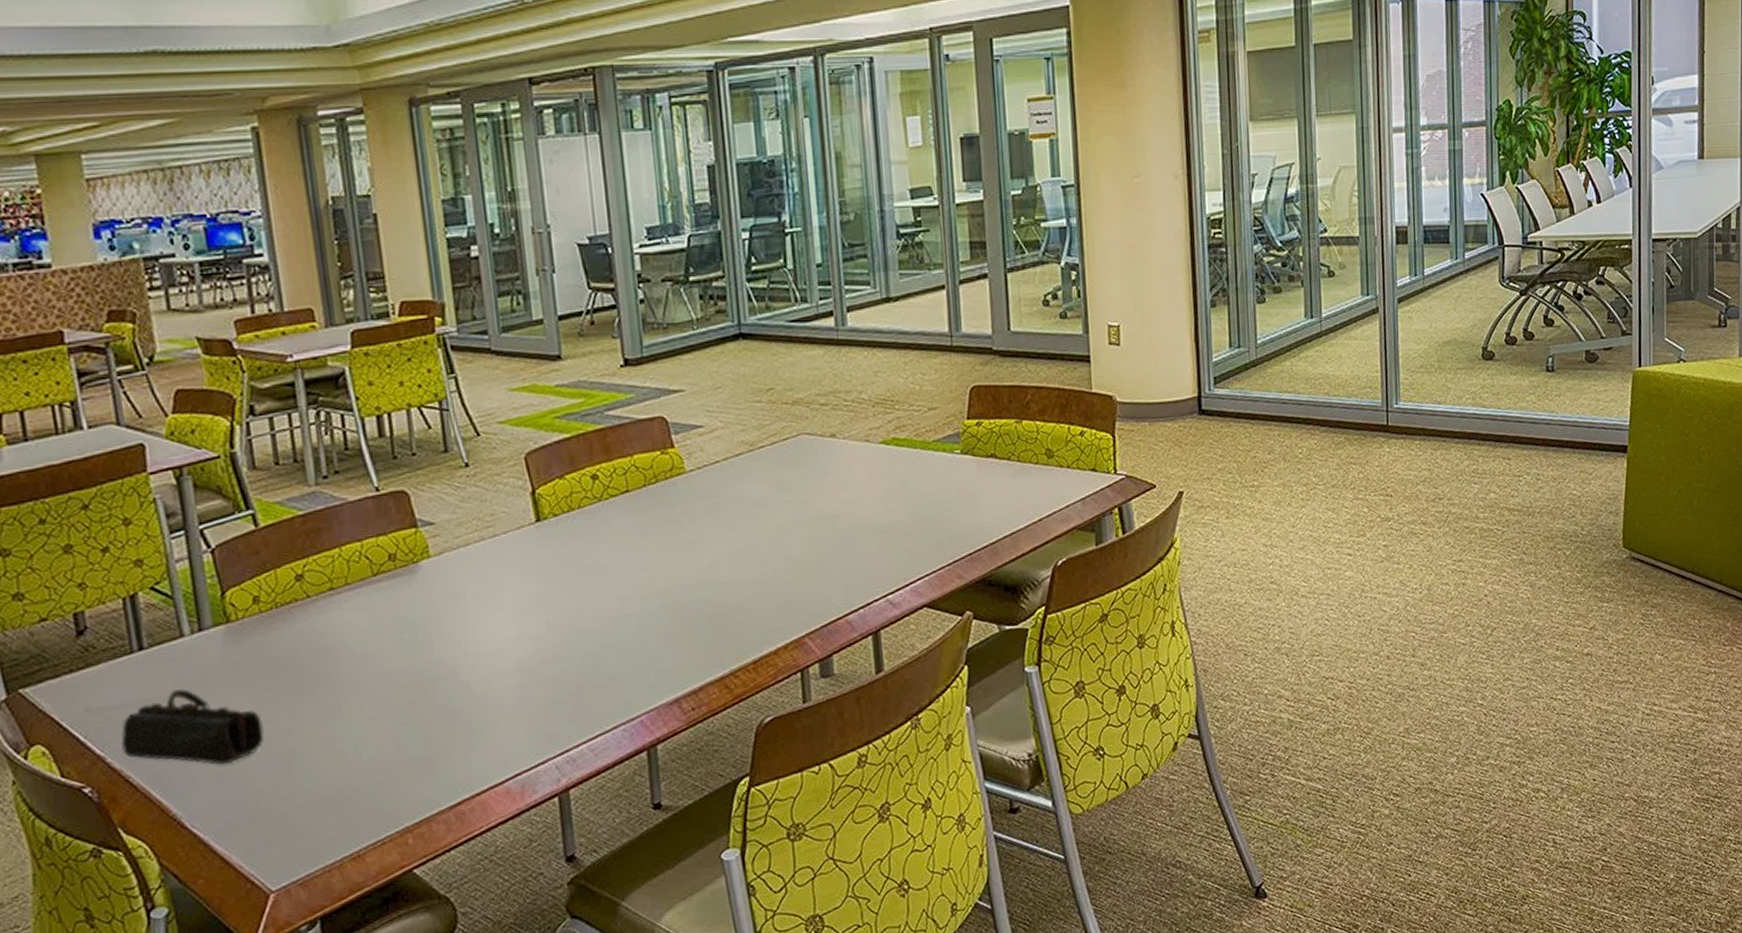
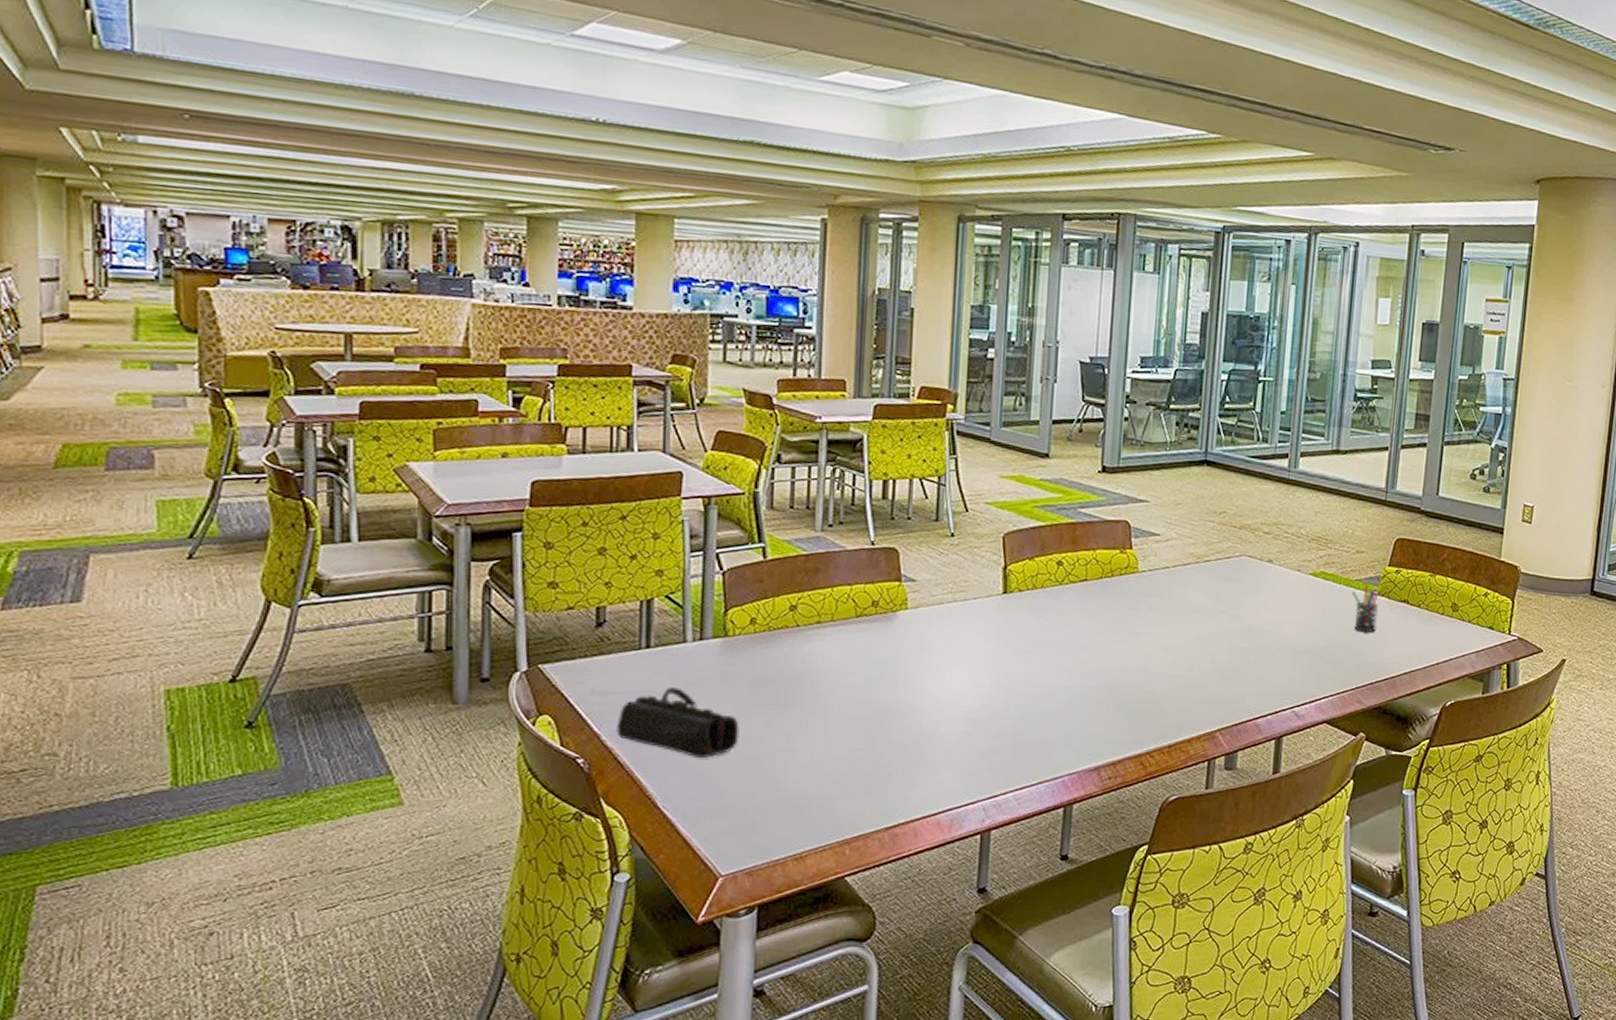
pen holder: none [930,442,965,498] -> present [1351,583,1379,632]

